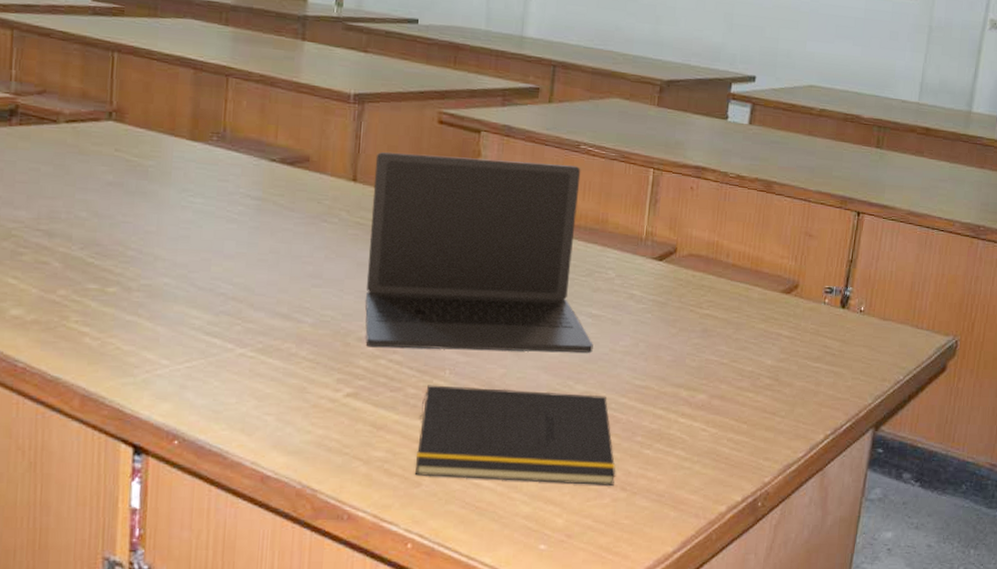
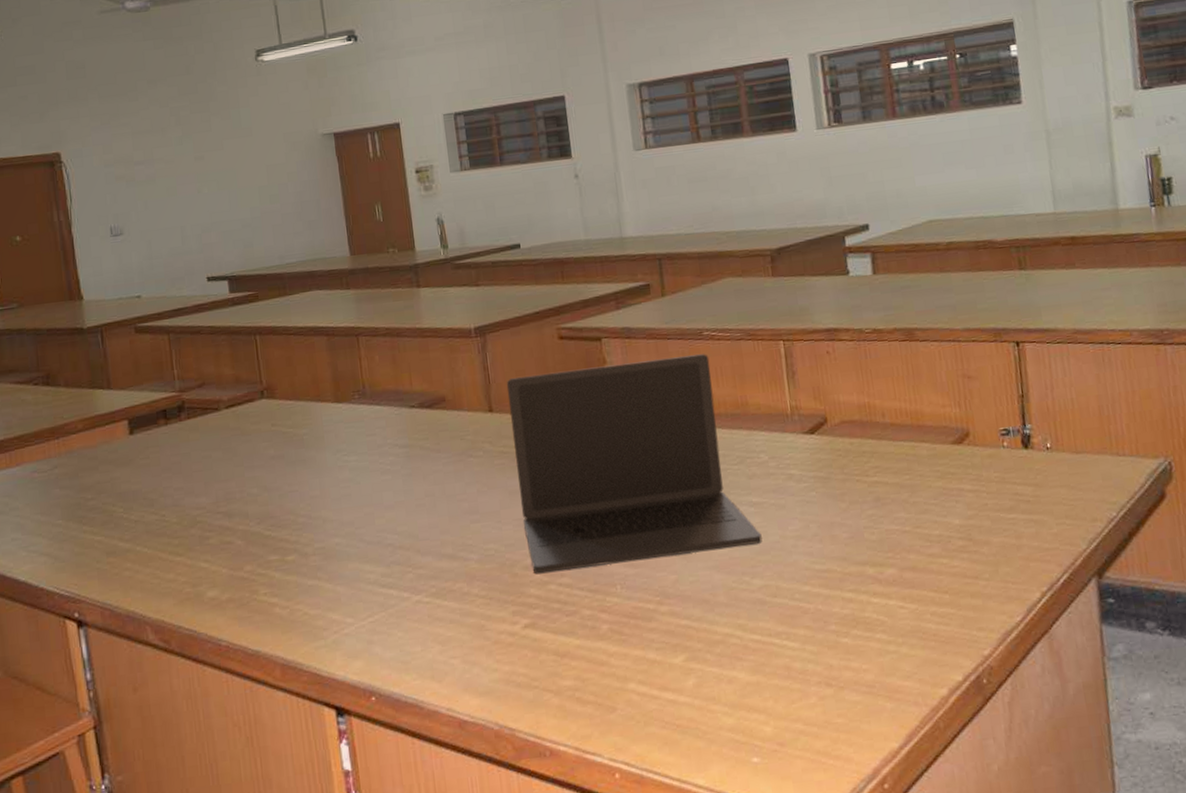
notepad: present [415,385,616,486] -> none [599,587,817,700]

